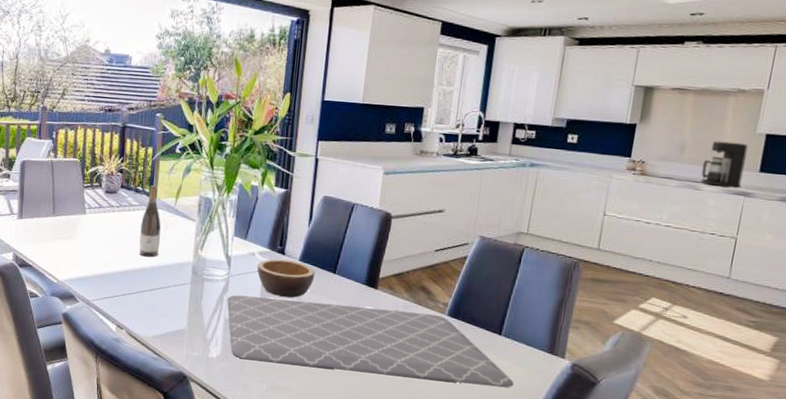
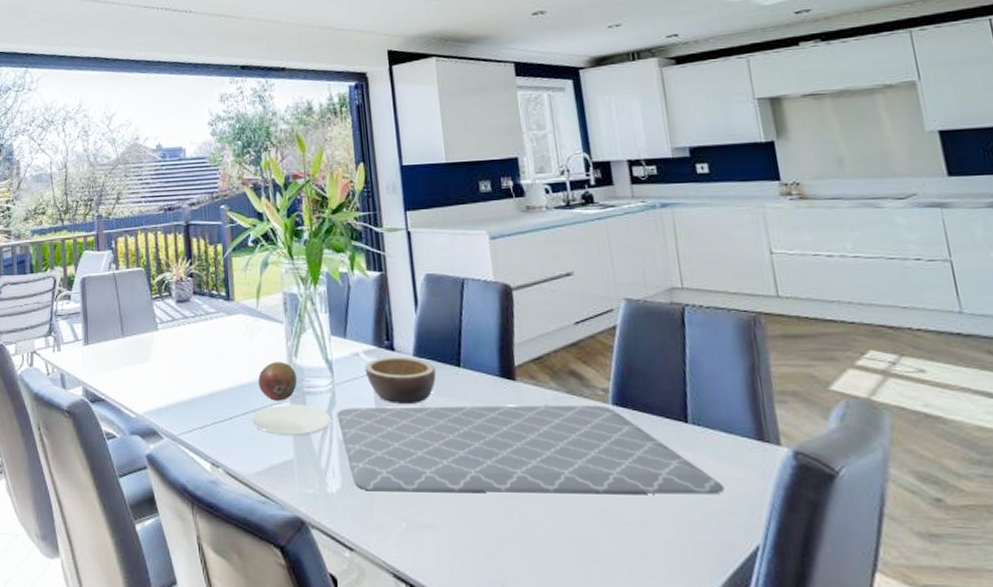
wine bottle: present [139,185,162,258] -> none [221,287,248,373]
plate: none [156,286,222,313] -> present [252,405,331,436]
fruit: none [166,251,199,284] -> present [258,361,297,401]
coffee maker: present [701,141,748,189] -> none [872,145,931,200]

